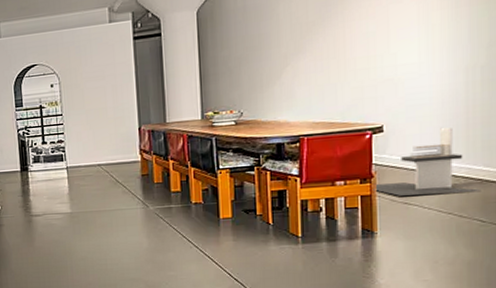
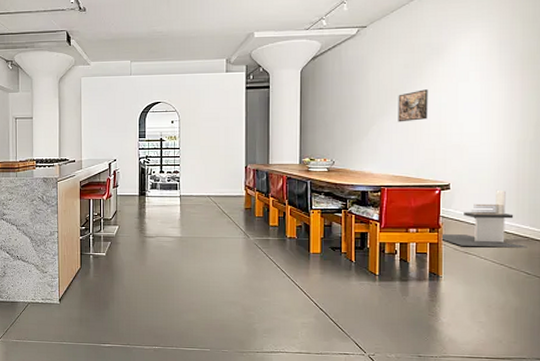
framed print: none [316,17,353,60] -> present [398,89,428,122]

